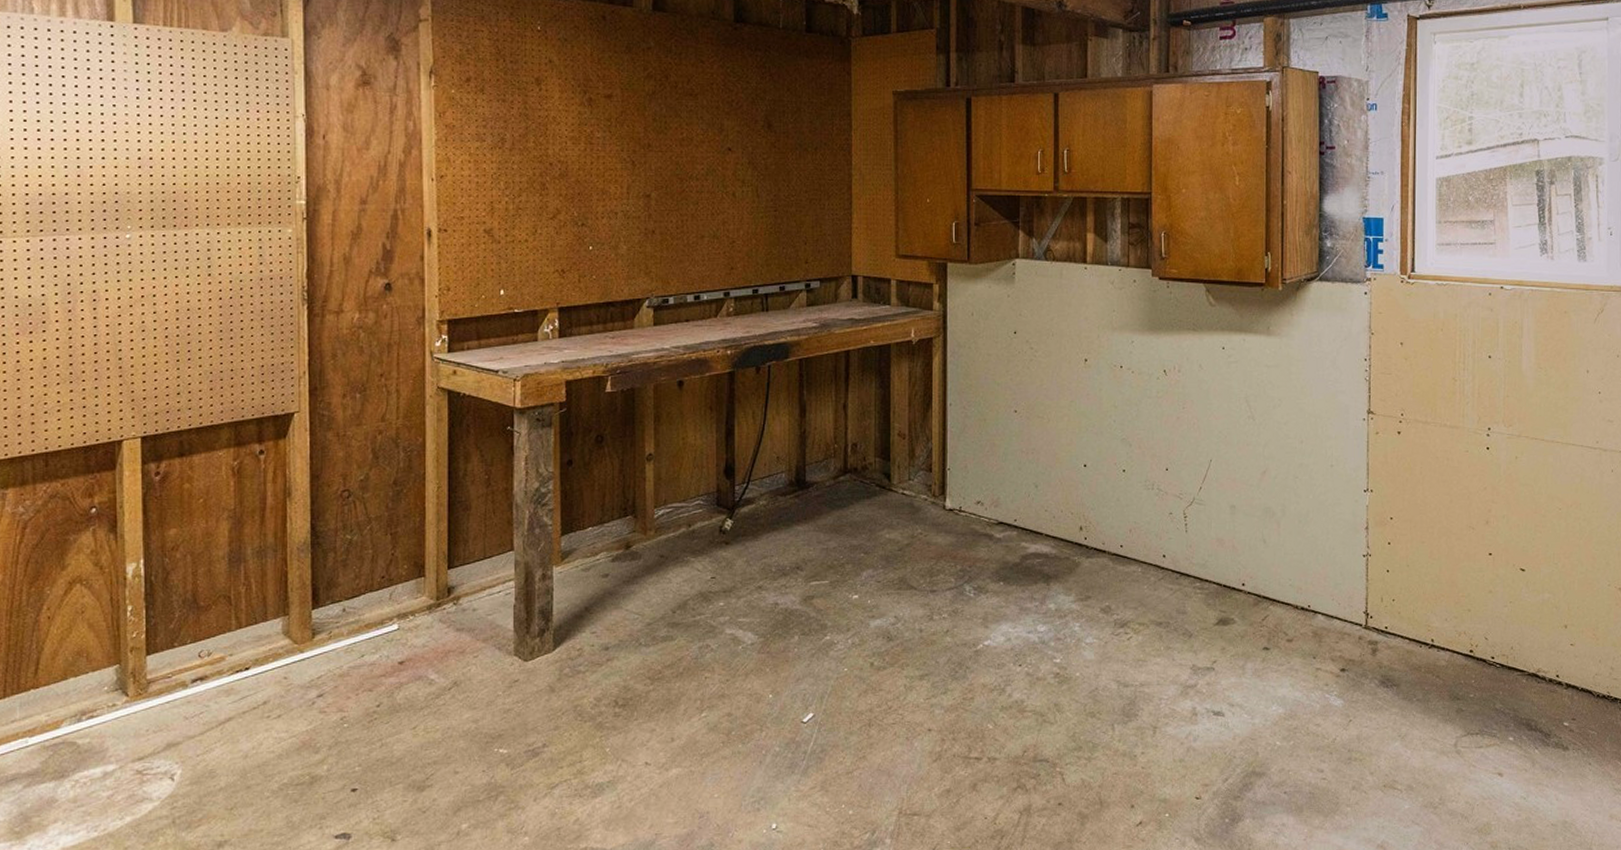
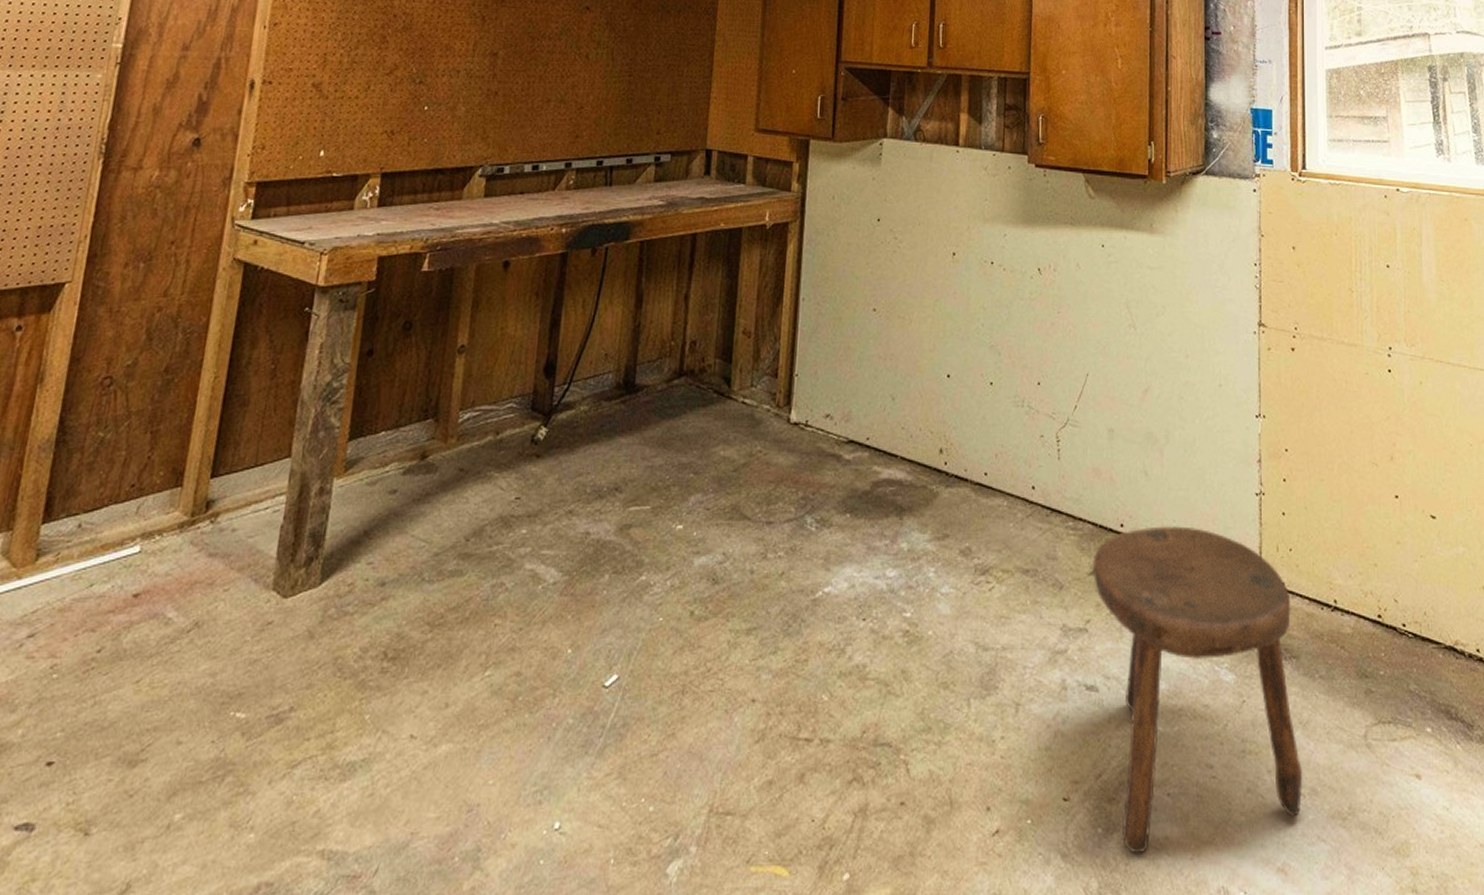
stool: none [1219,584,1401,837] -> present [1093,526,1303,854]

